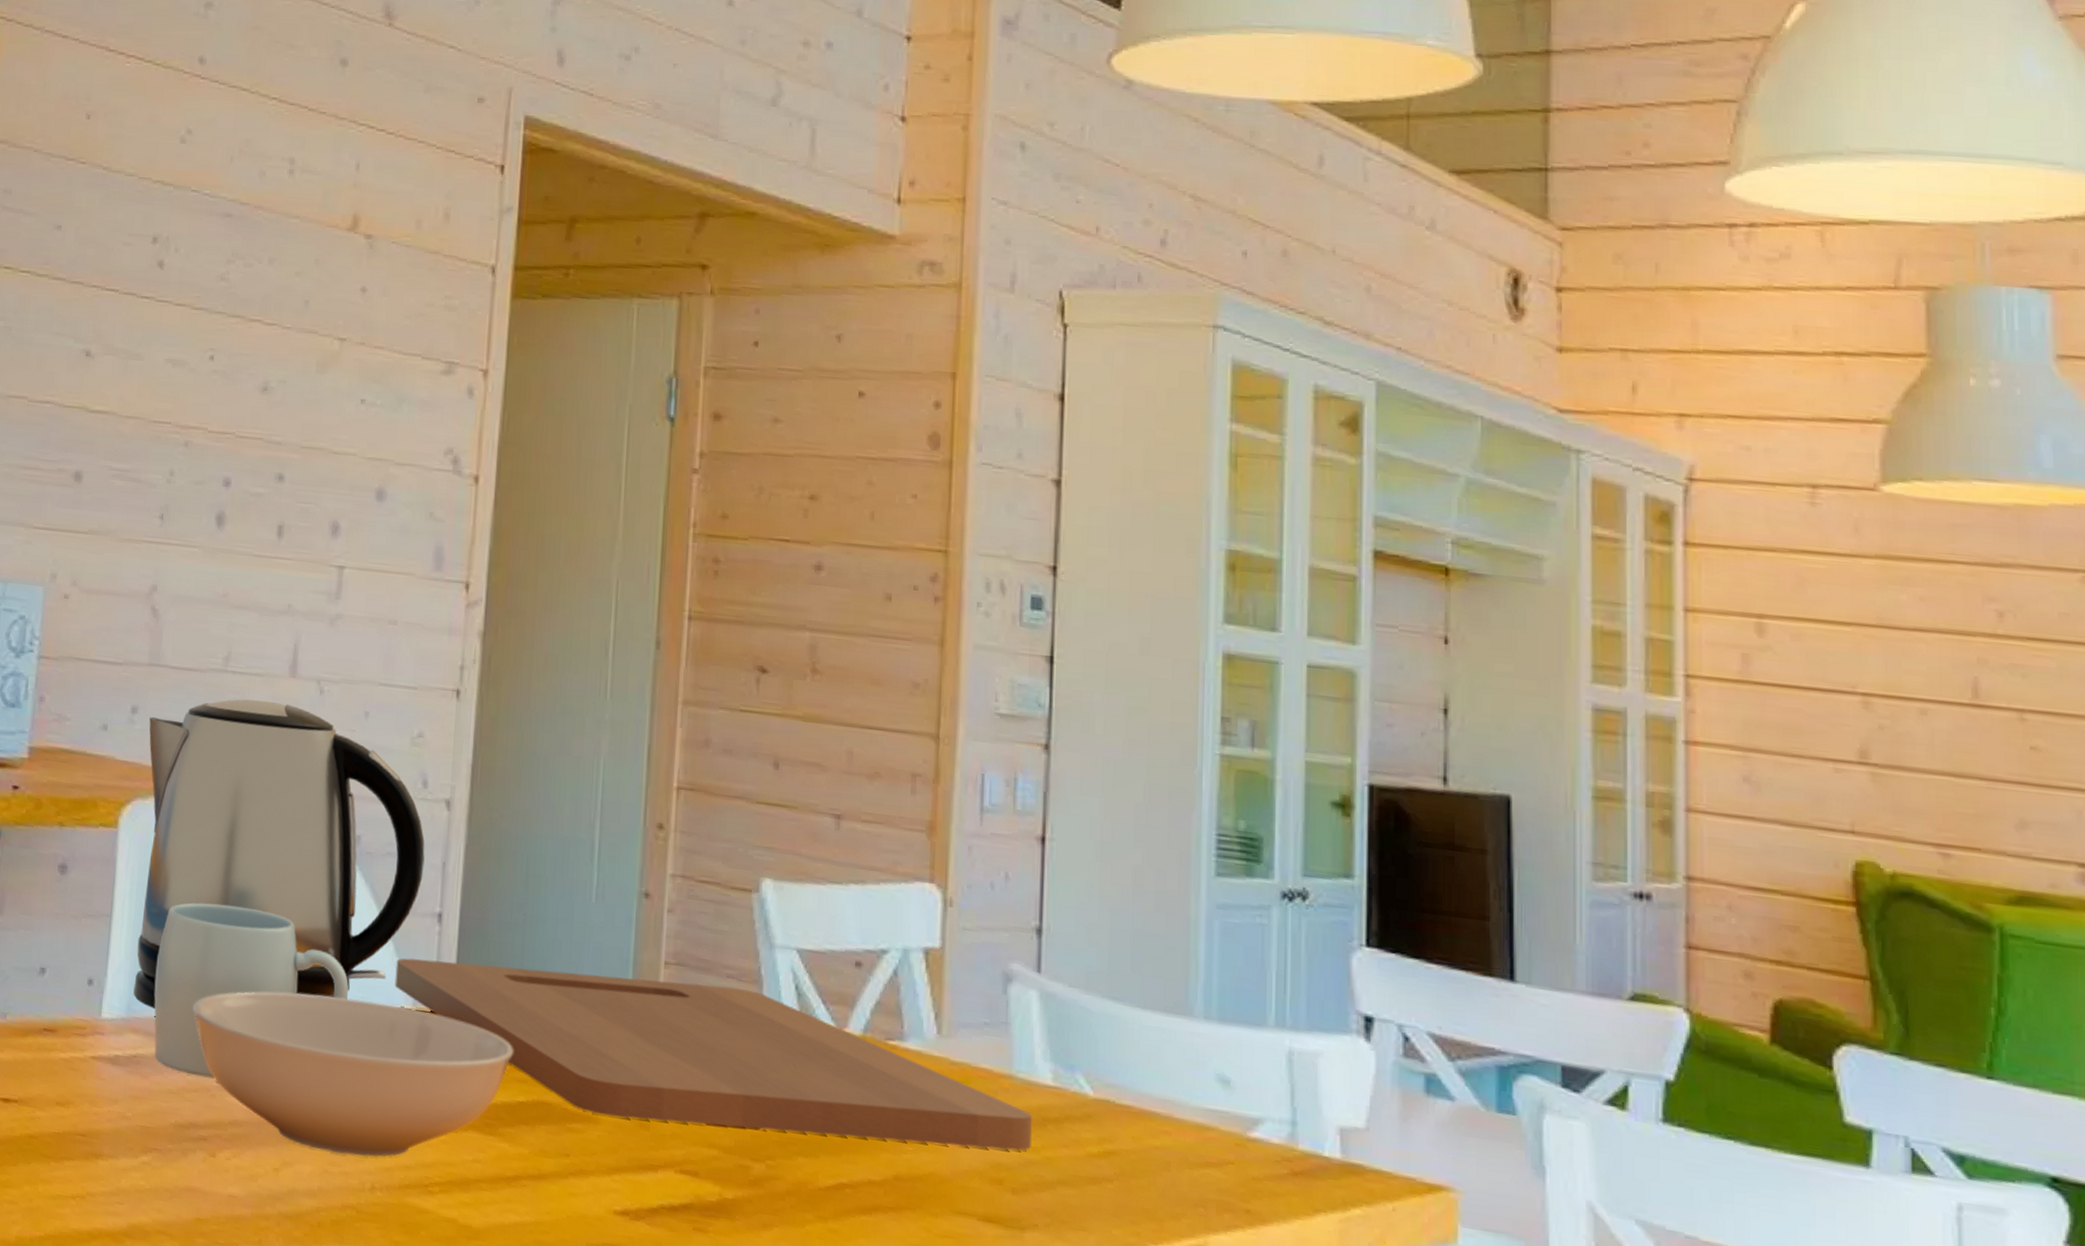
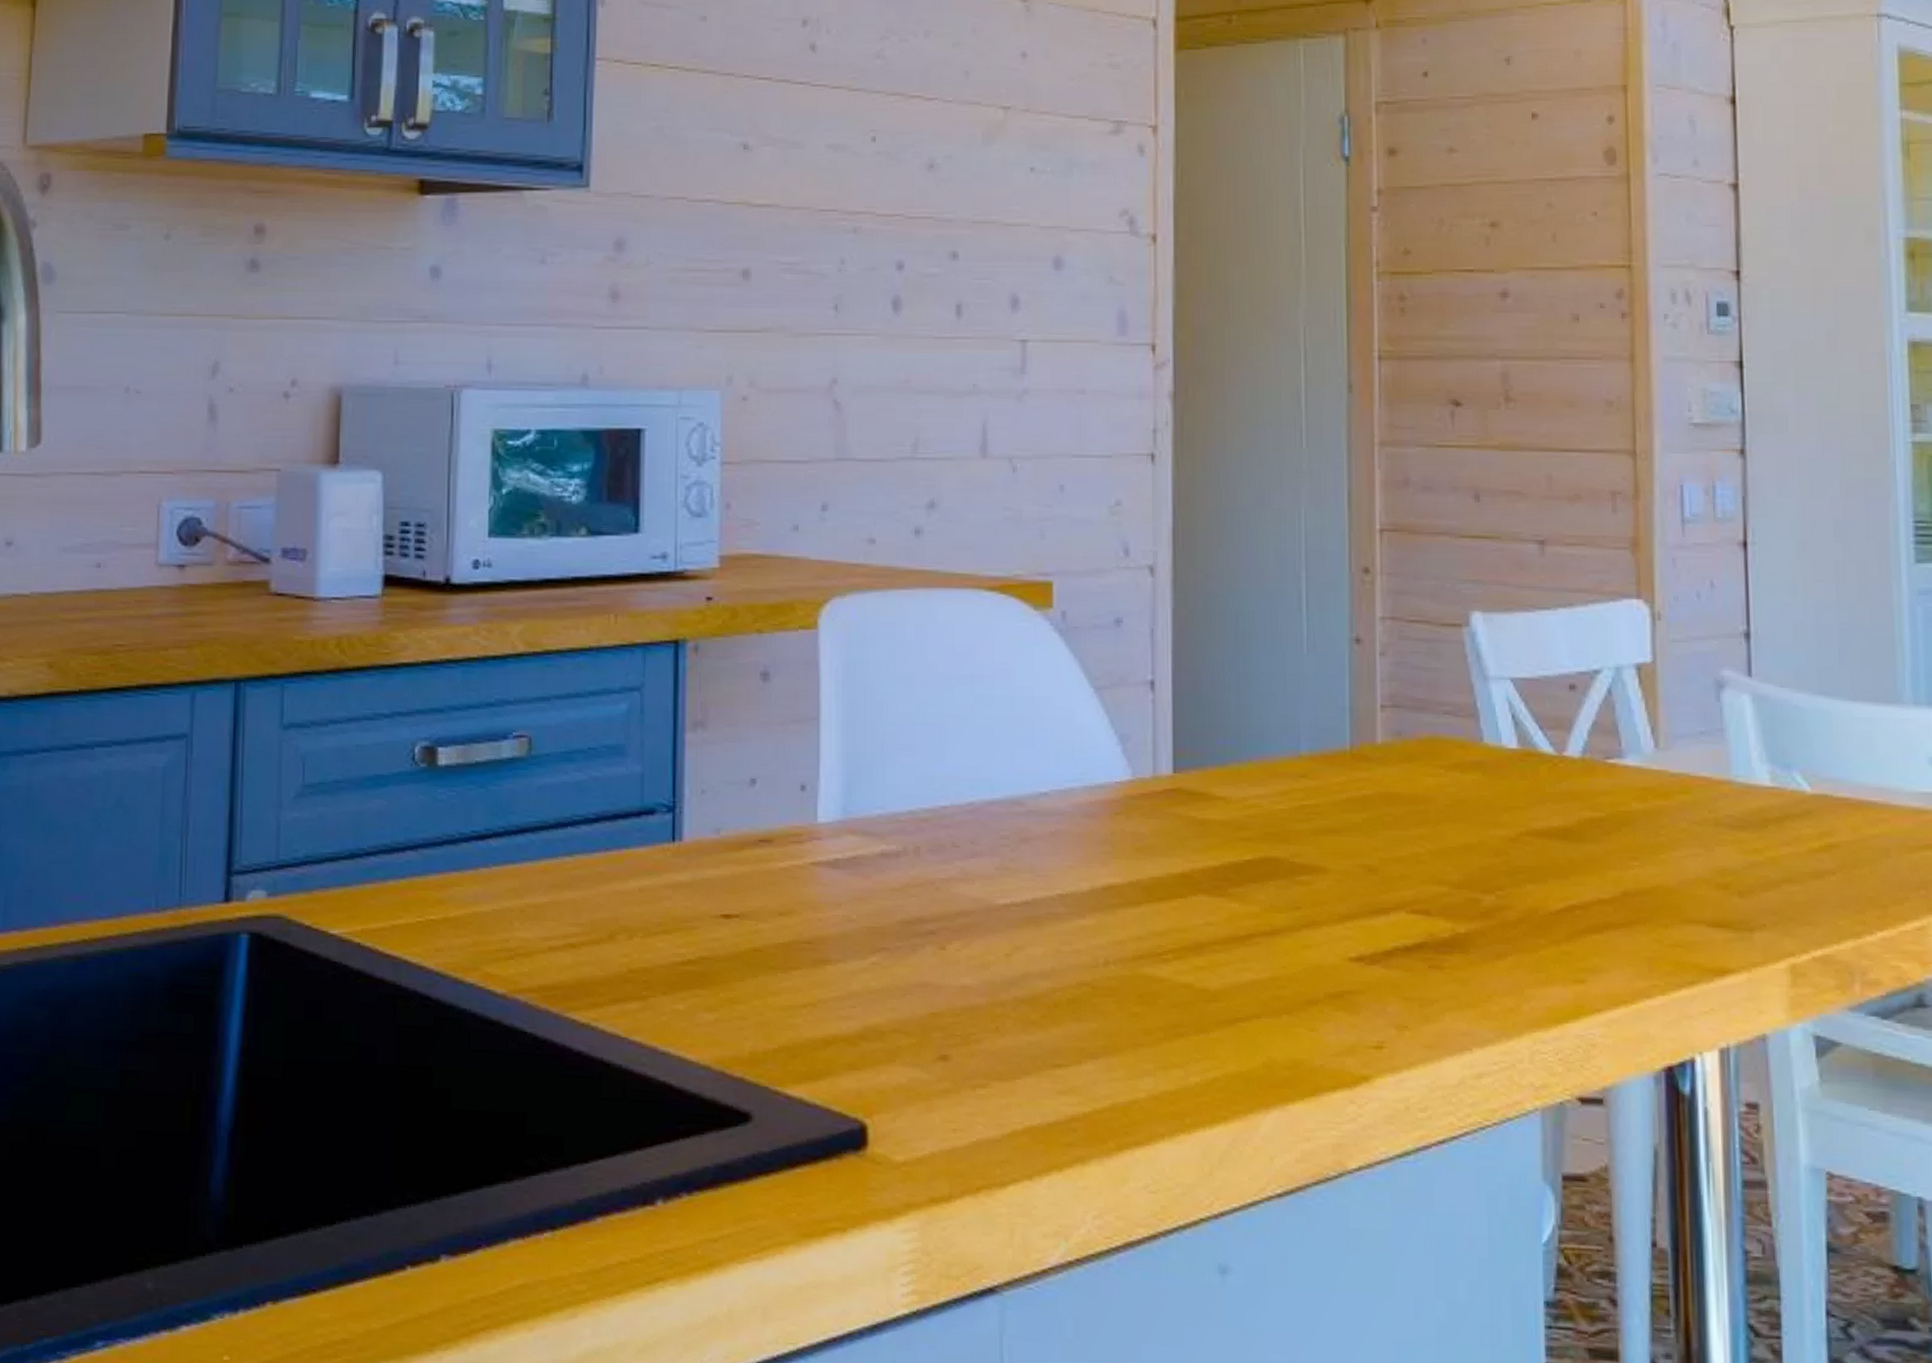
kettle: present [133,699,425,1010] -> none [841,484,1132,808]
mug: present [154,903,349,1079] -> none [869,695,1066,871]
bowl: present [192,991,513,1158] -> none [909,775,1236,933]
cutting board: present [394,958,1032,1151] -> none [1112,723,1754,865]

